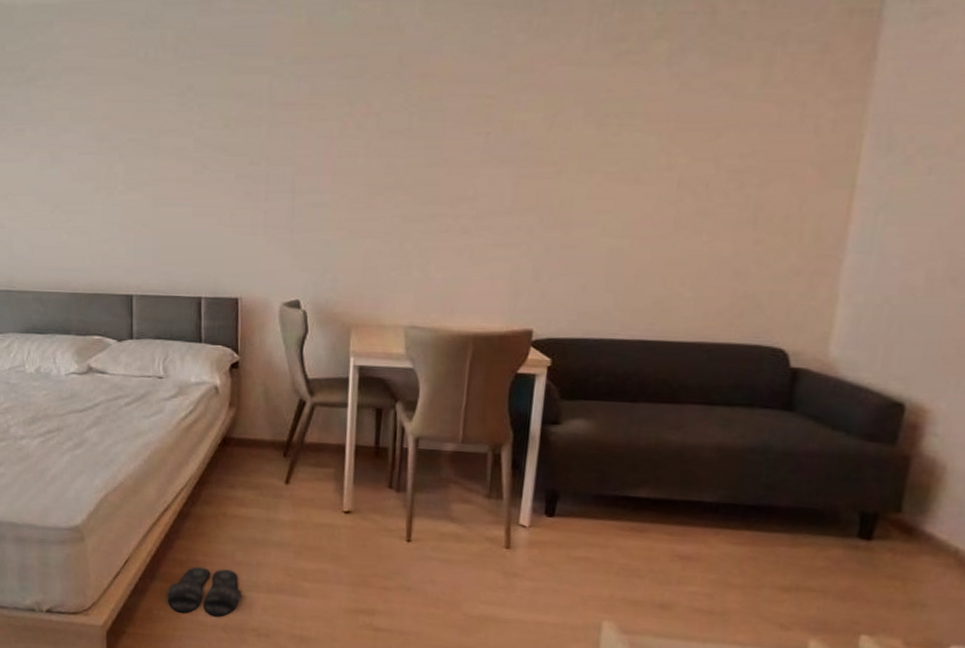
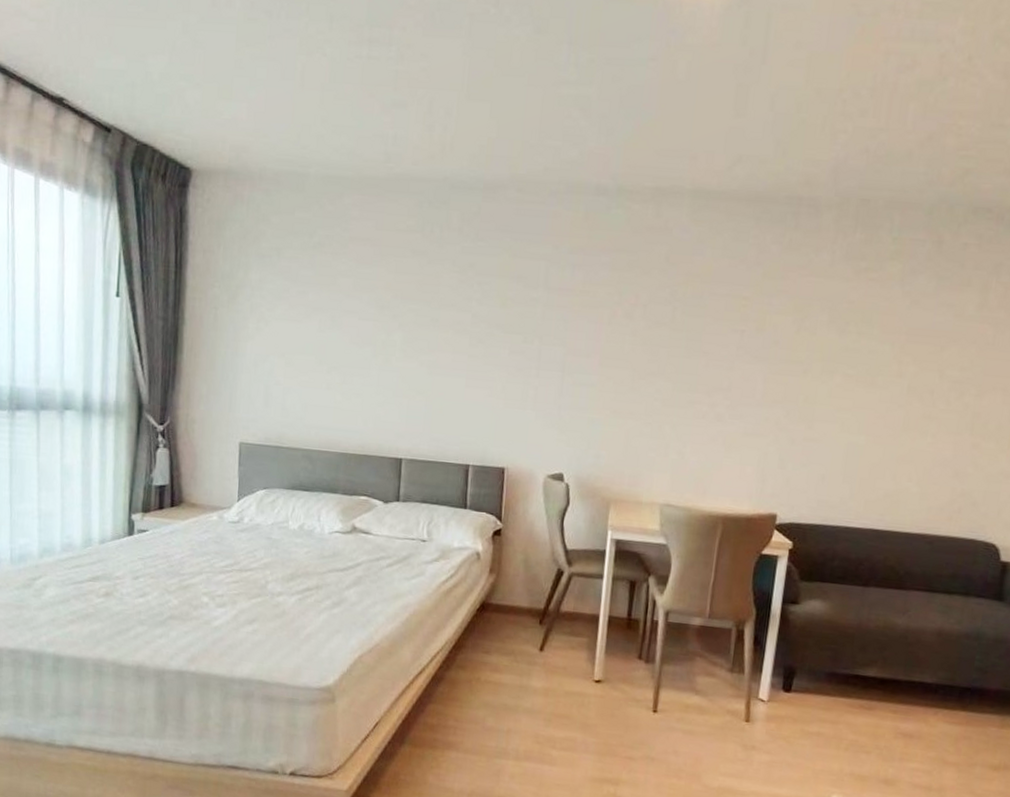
slippers: present [167,566,243,617] -> none [415,731,492,784]

